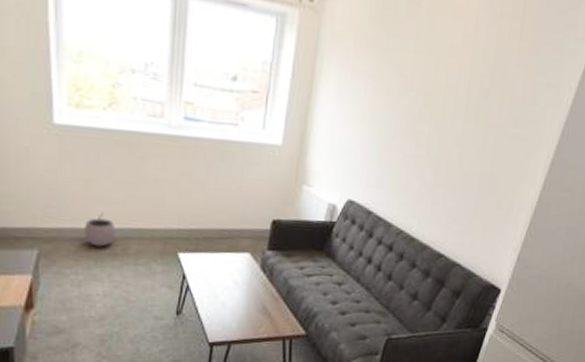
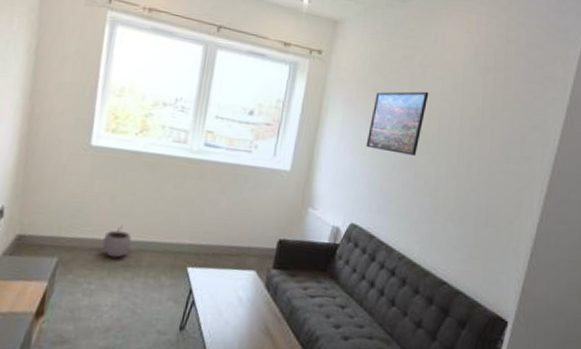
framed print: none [364,46,436,123] -> present [366,91,429,156]

